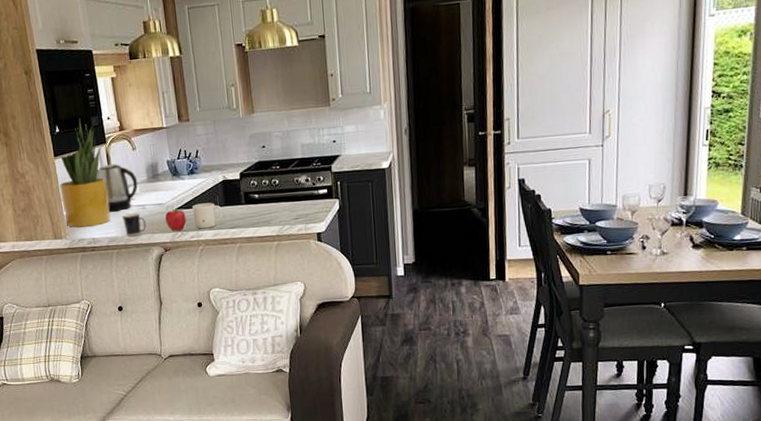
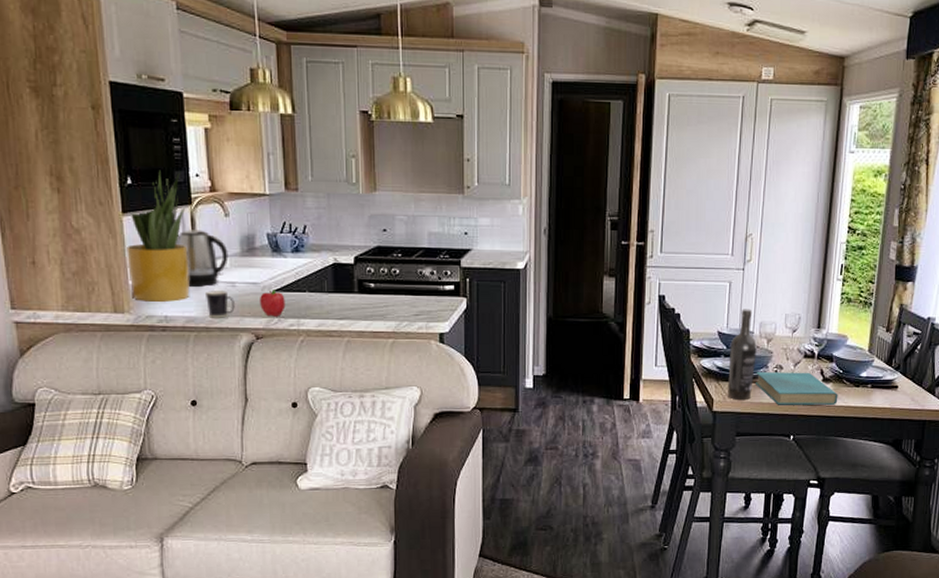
mug: present [192,202,223,229] -> none [293,287,331,317]
wine bottle: none [592,183,621,273] -> present [728,309,757,401]
book: none [621,240,710,275] -> present [756,372,838,405]

